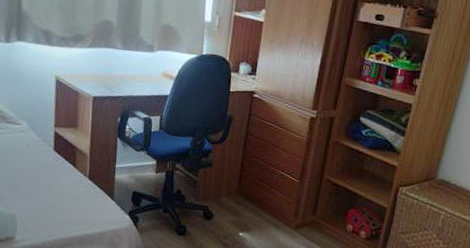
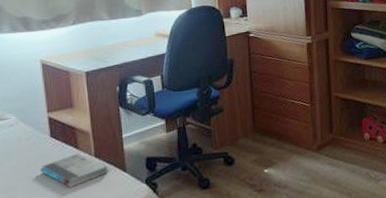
book: none [40,171,98,201] -> present [39,153,107,188]

